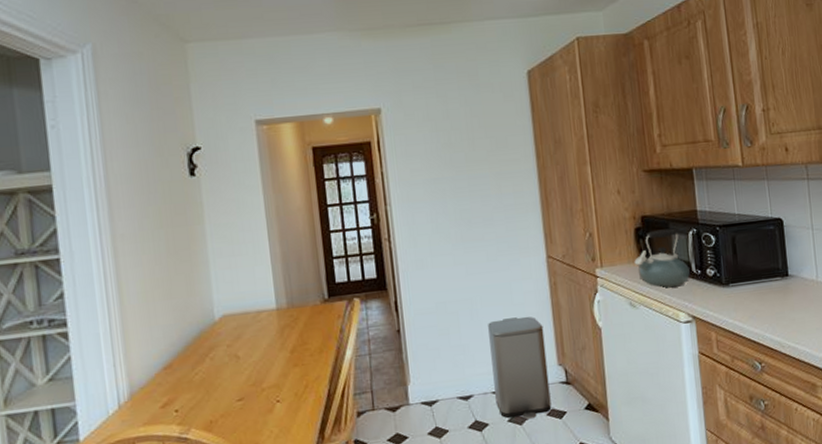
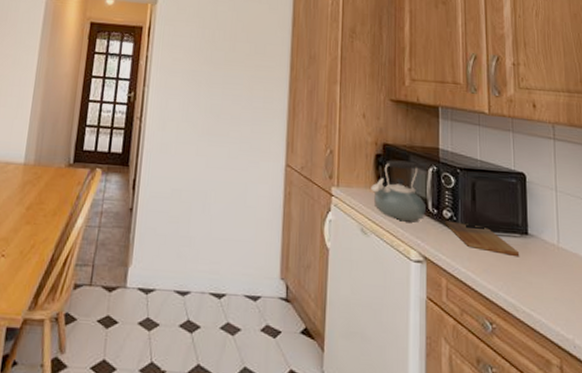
pedal bin: present [488,316,552,419] -> none [212,218,272,331]
cutting board: none [709,277,782,300] -> present [445,221,520,257]

